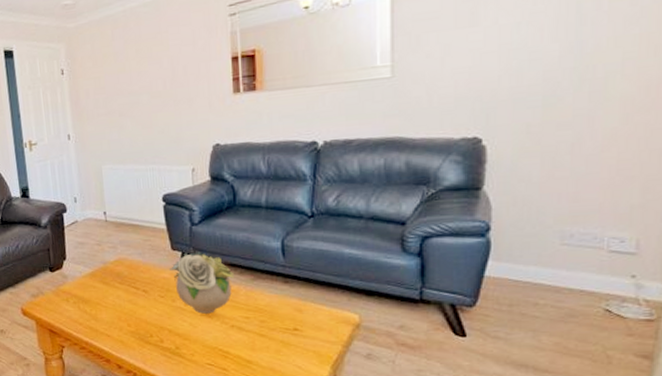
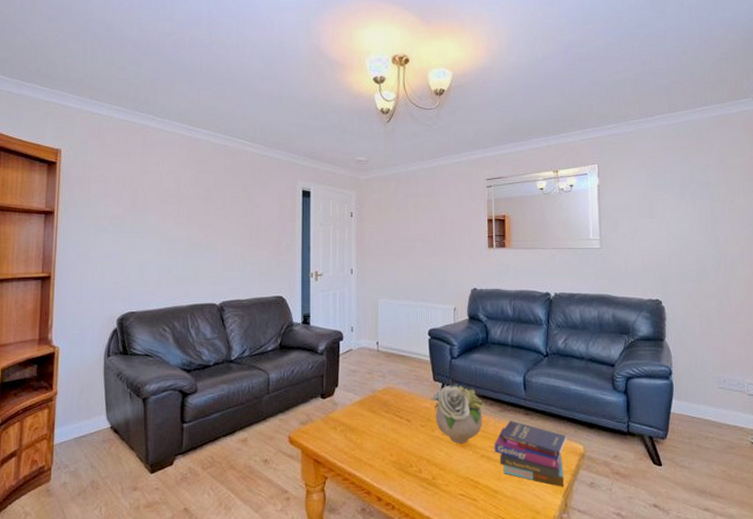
books: none [246,289,338,358] -> present [494,421,567,487]

